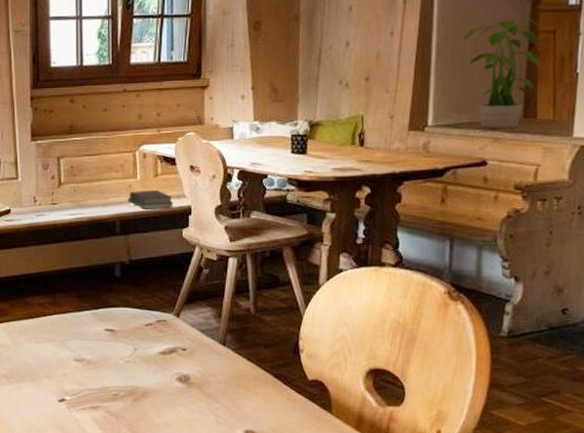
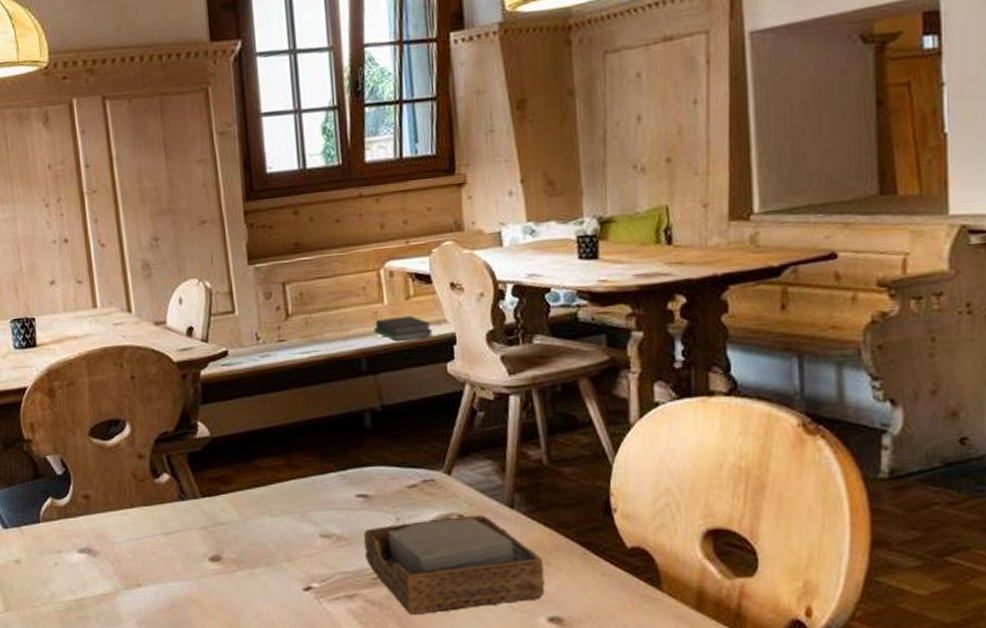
napkin holder: none [107,349,244,424] -> present [363,515,545,614]
potted plant: present [461,17,540,129] -> none [786,68,894,212]

